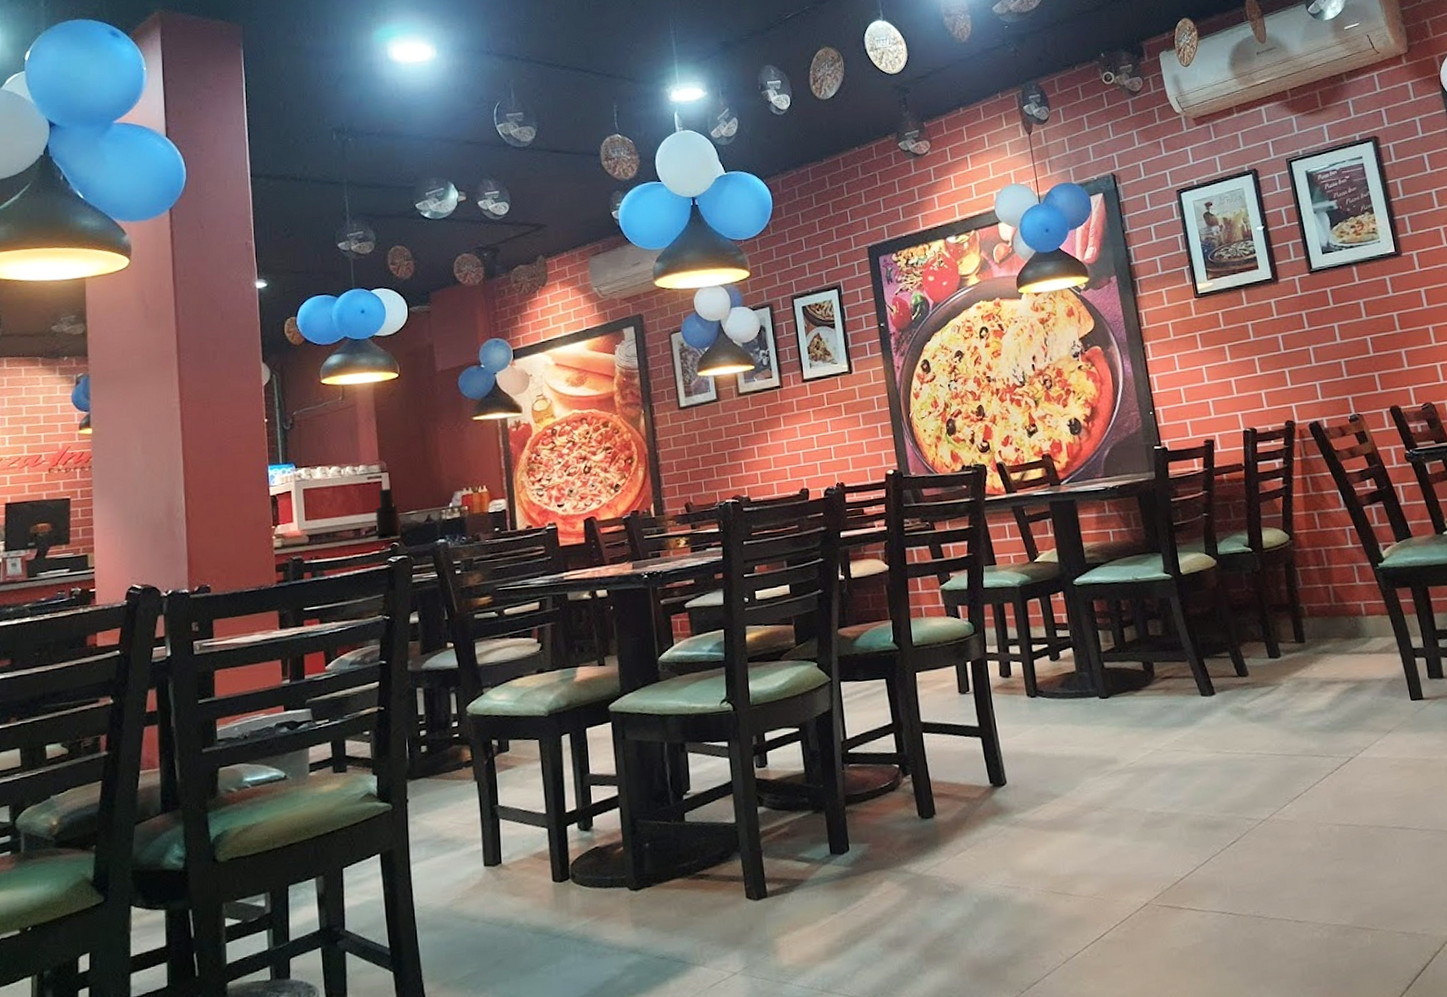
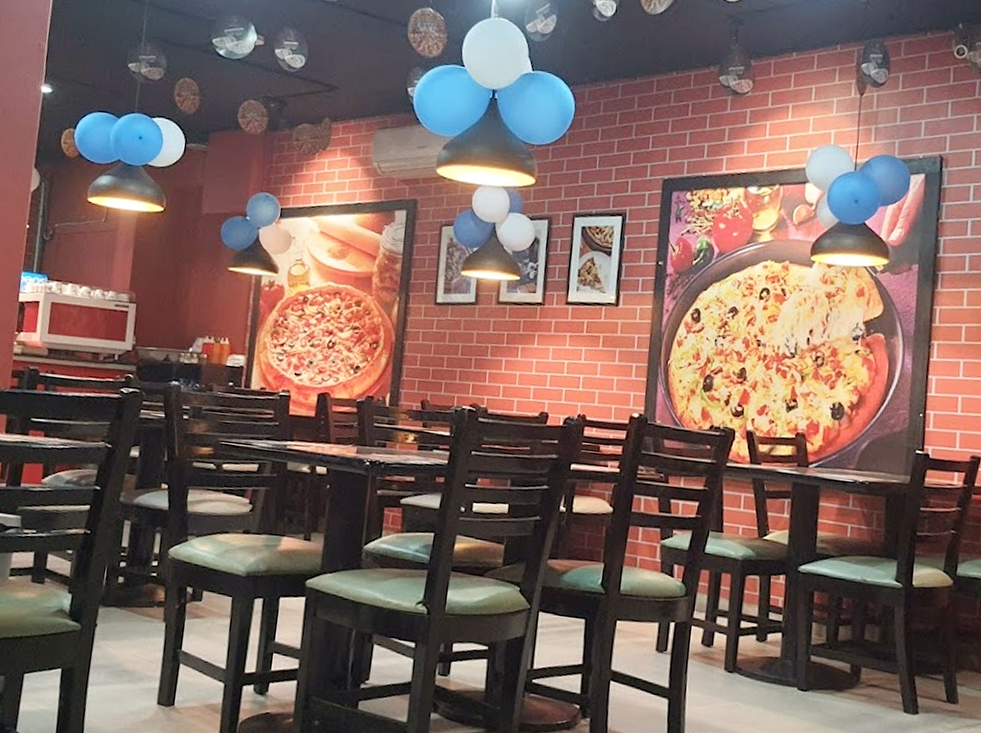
dispenser: present [375,488,400,539] -> none [114,319,140,370]

